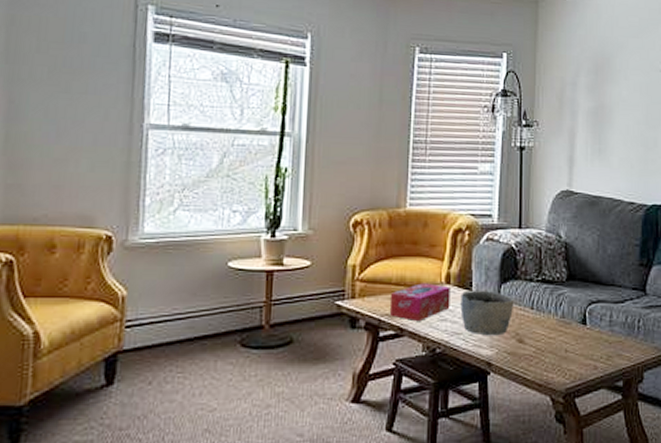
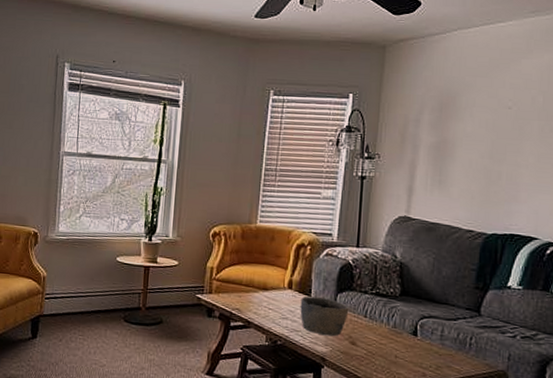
tissue box: present [389,283,450,321] -> none [239,286,292,317]

